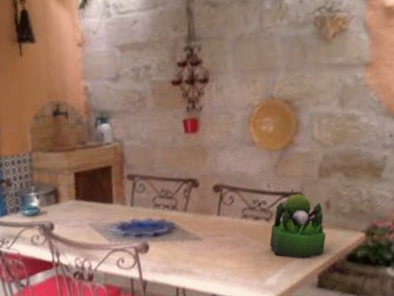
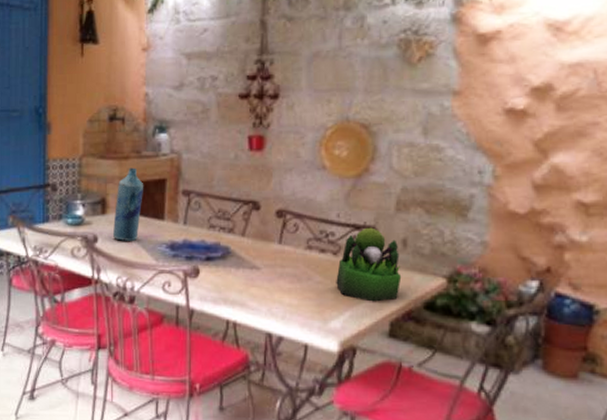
bottle: none [67,158,92,226] -> present [112,167,143,242]

